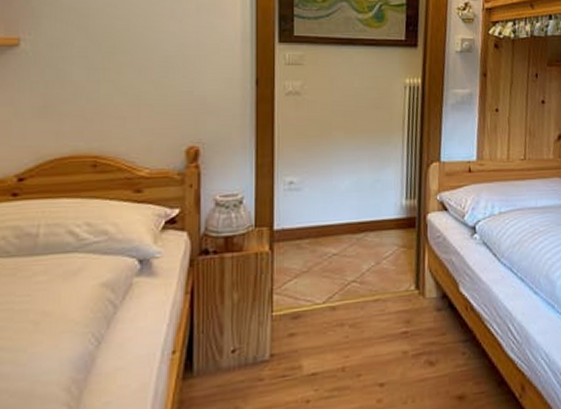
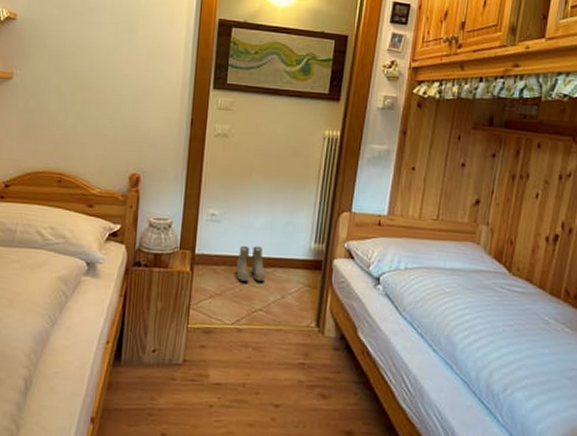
boots: none [323,211,356,253] -> present [236,245,265,282]

